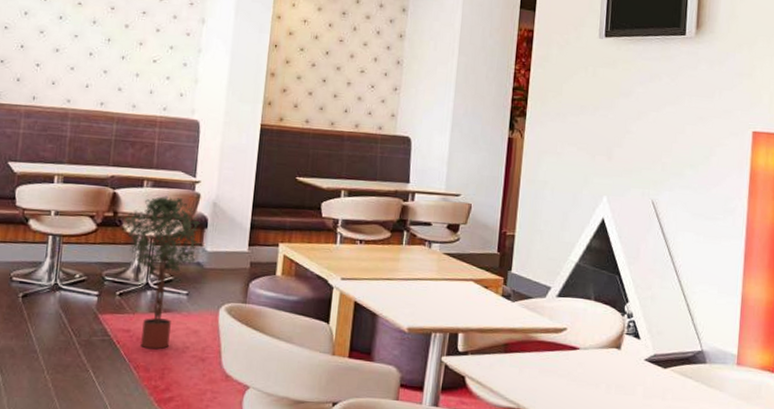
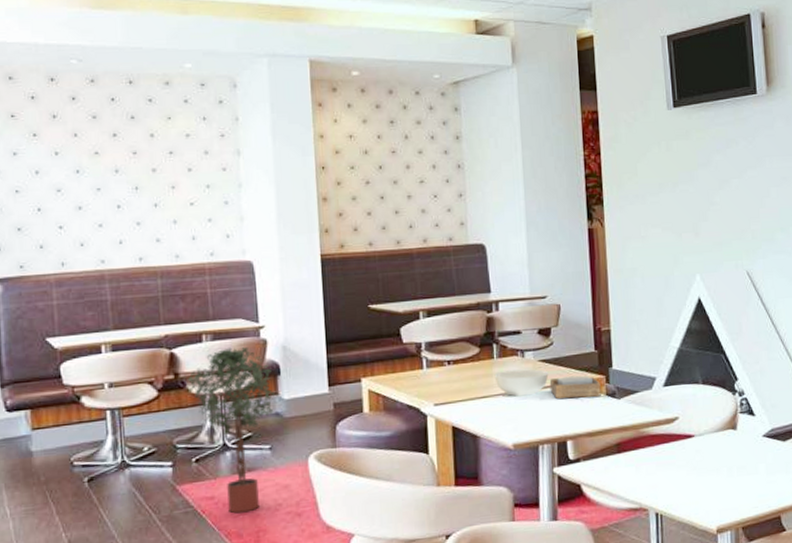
bowl: none [400,258,451,285] -> present [494,369,549,397]
napkin holder: none [450,272,498,297] -> present [549,375,601,400]

